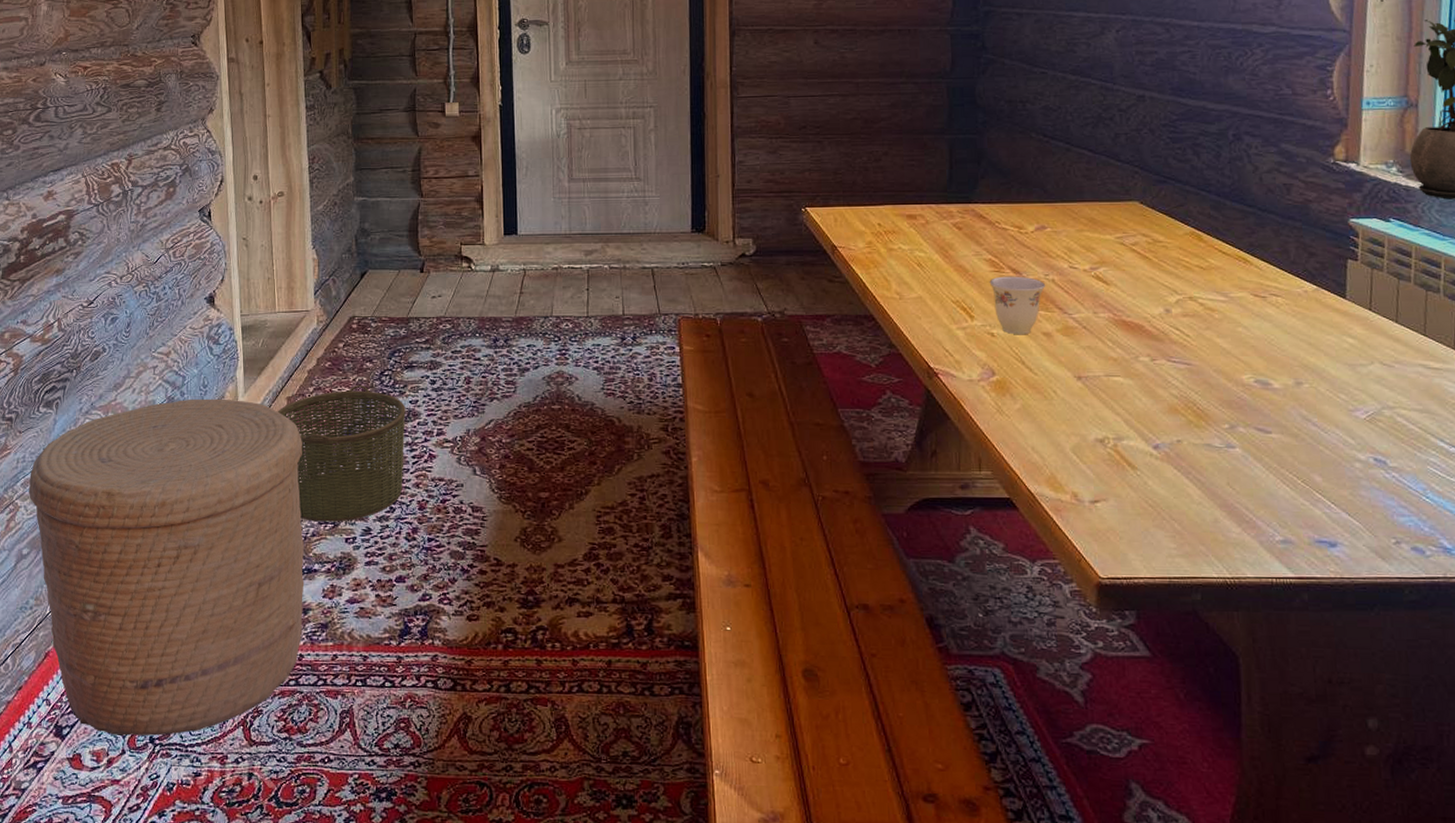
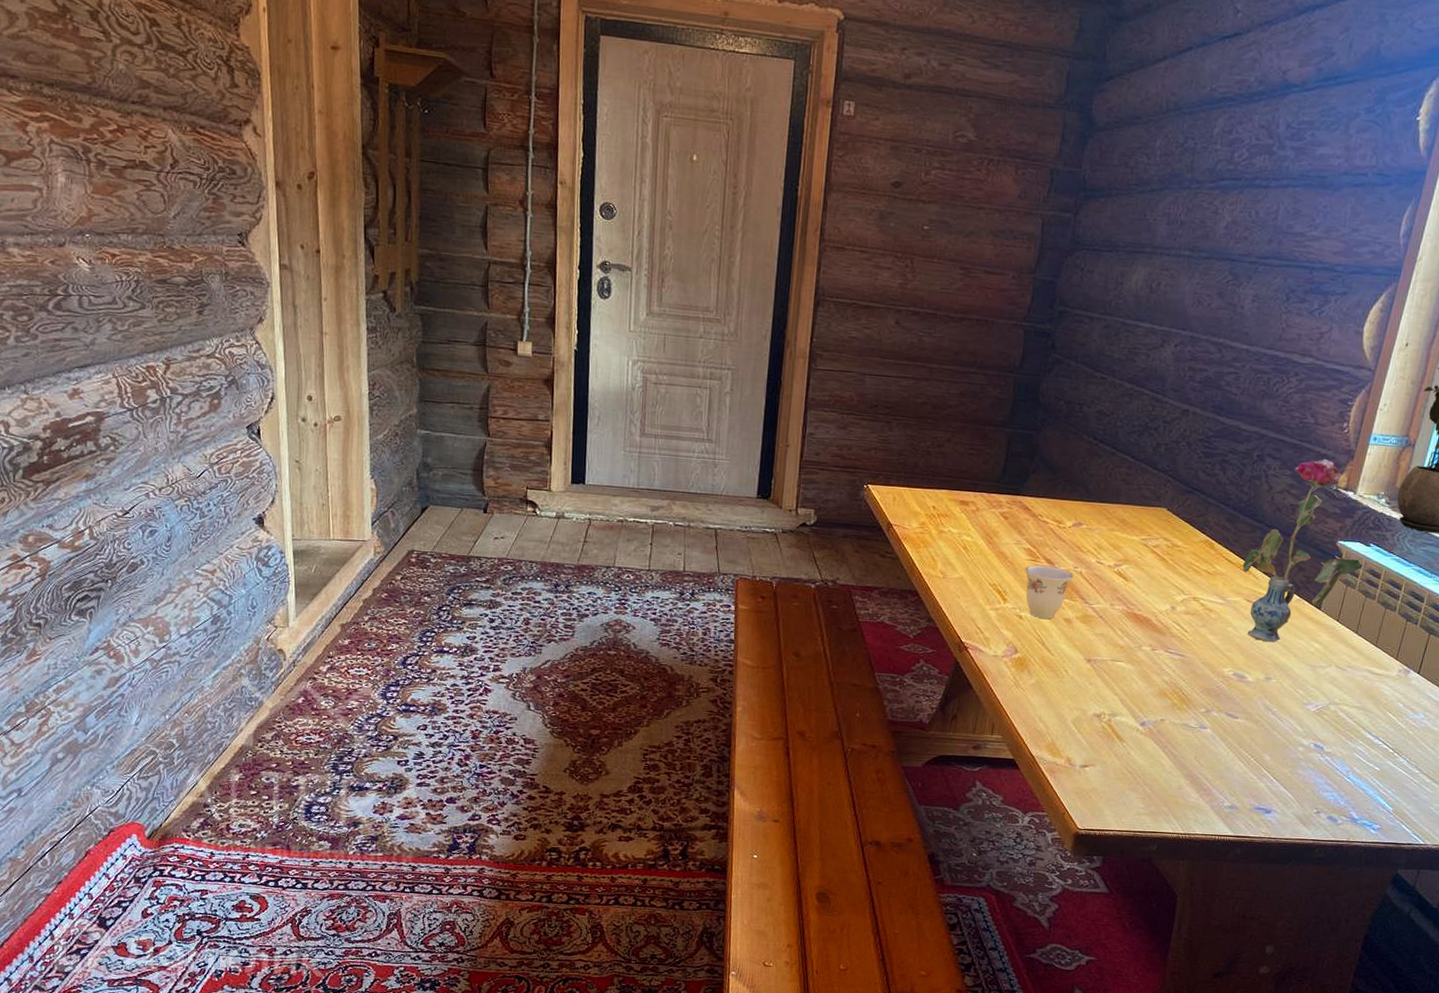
woven basket: present [28,398,305,736] -> none [61,618,356,929]
basket: present [277,384,406,522] -> none [330,617,463,745]
vase: none [1240,130,1386,341] -> present [1242,458,1363,642]

